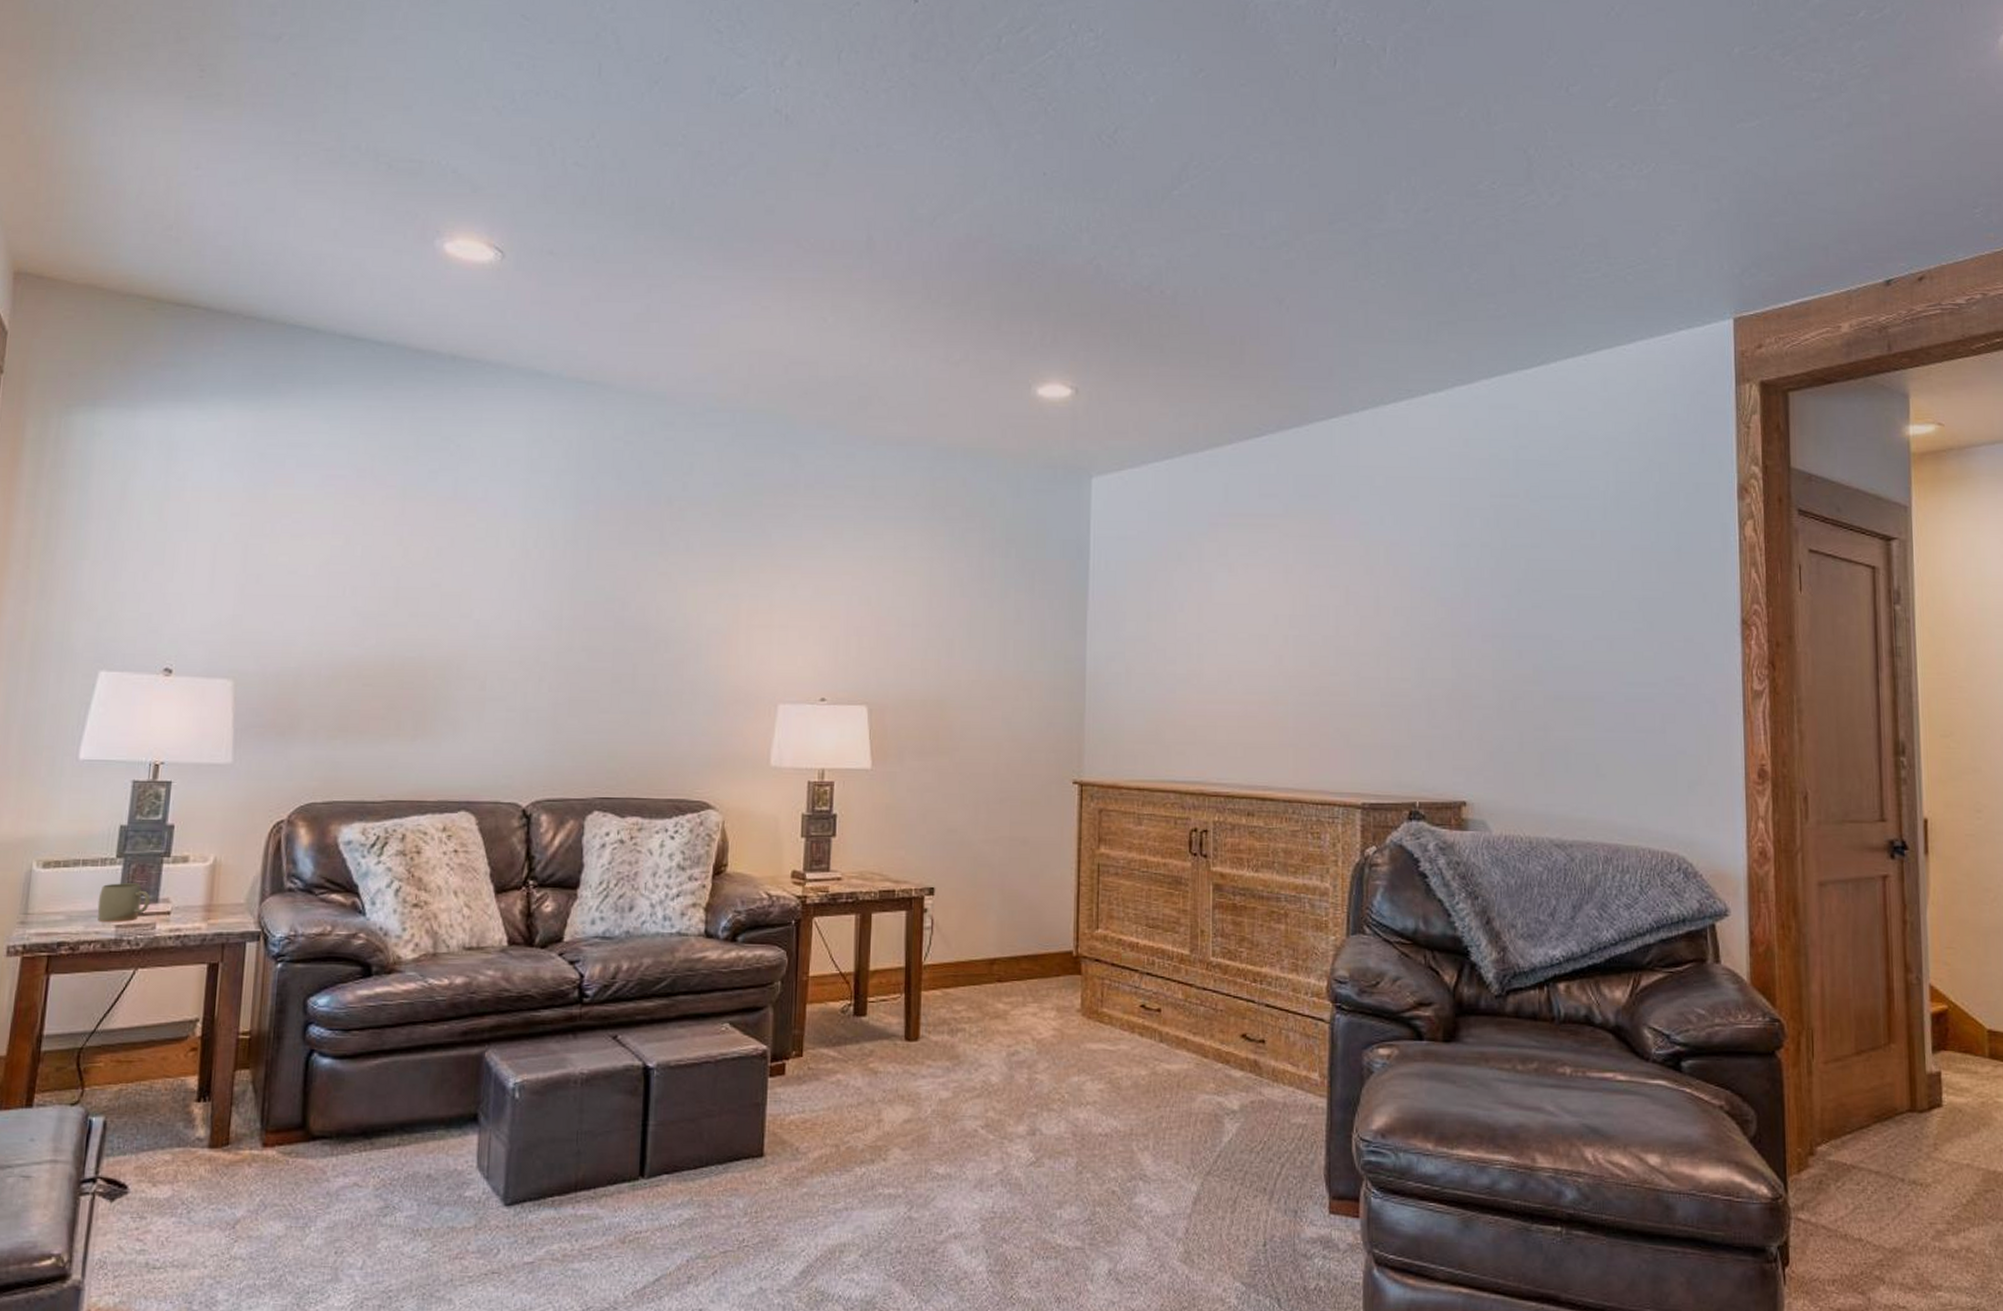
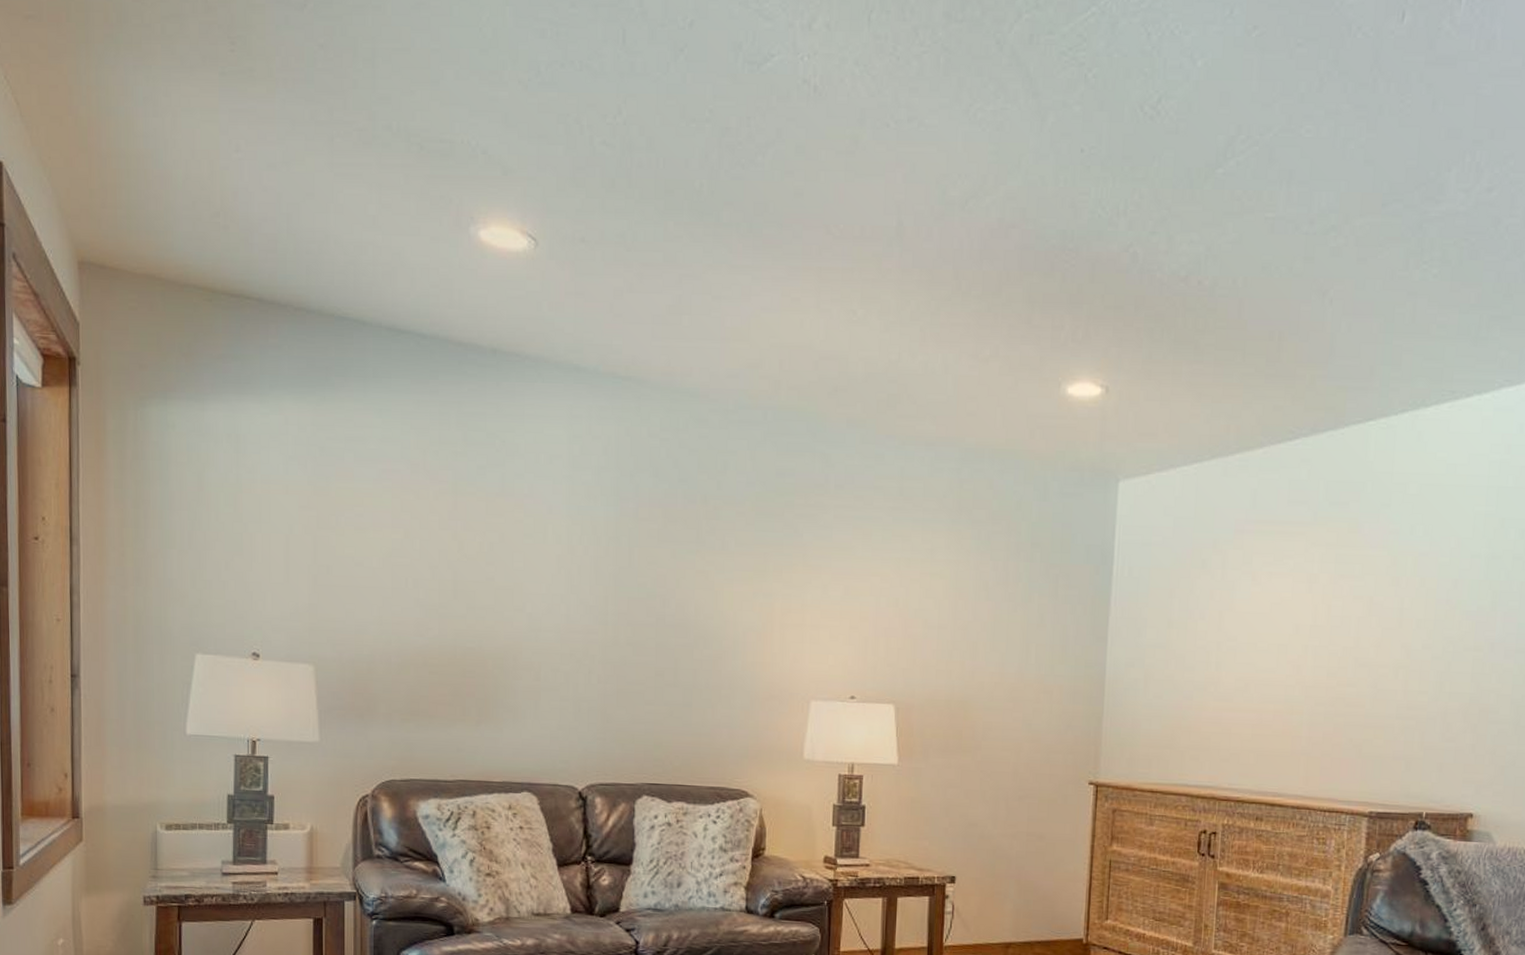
mug: present [97,883,150,923] -> none [215,845,259,880]

